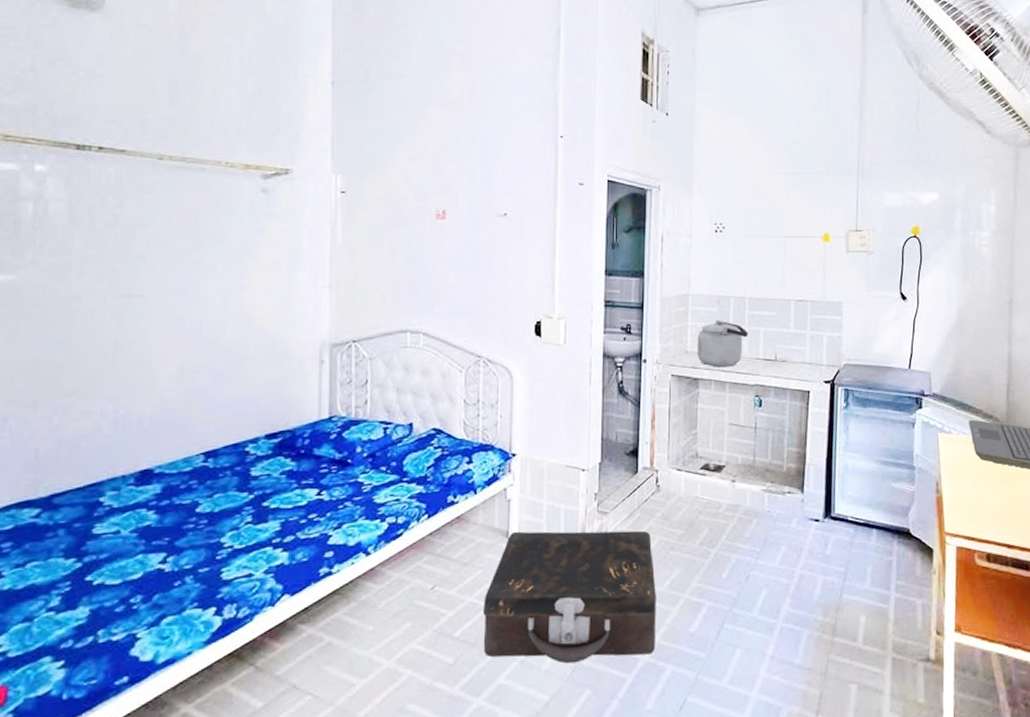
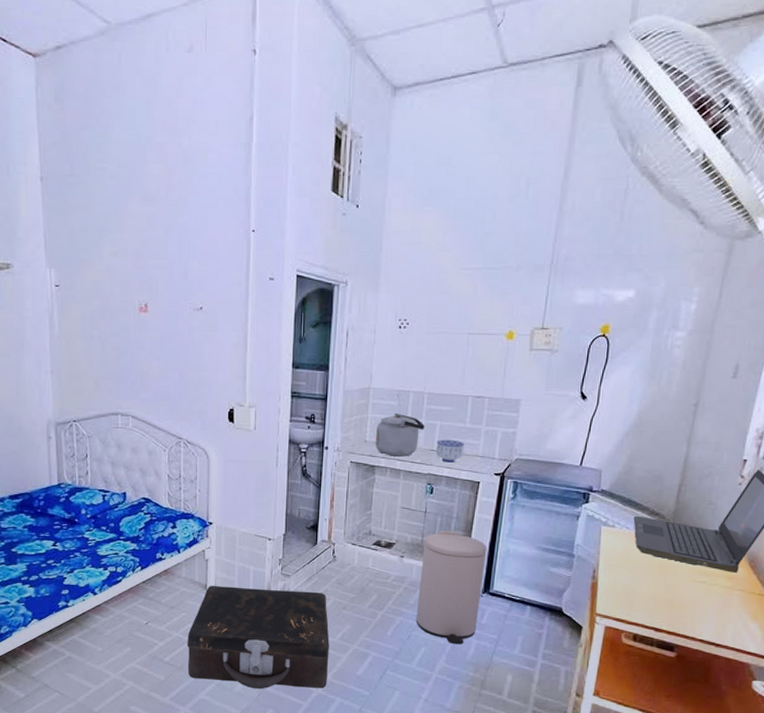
pedal bin: none [753,447,824,583] -> present [416,530,487,645]
bowl: none [761,346,791,371] -> present [436,439,465,463]

